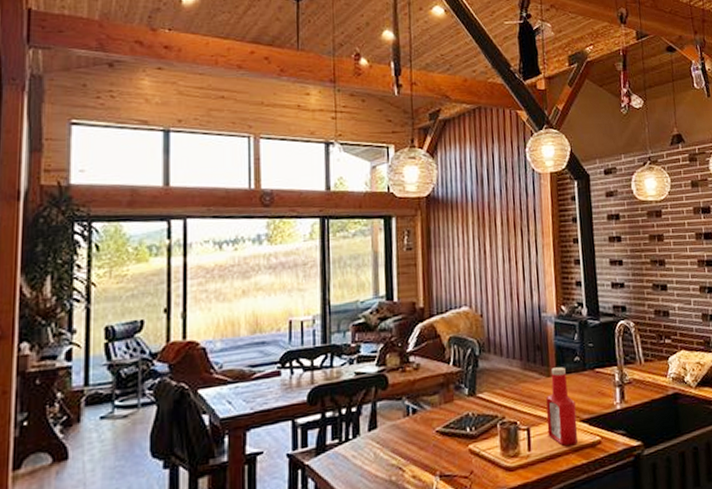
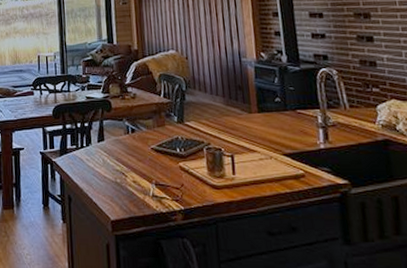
ketchup bottle: present [546,367,578,447] -> none [248,106,281,175]

